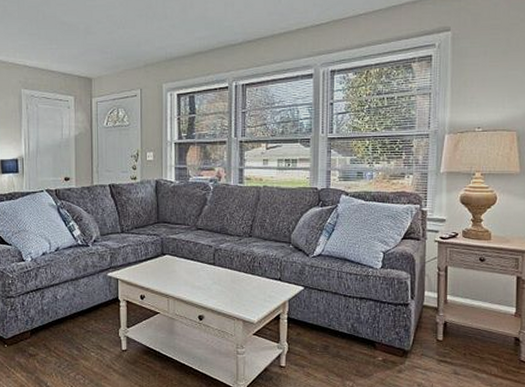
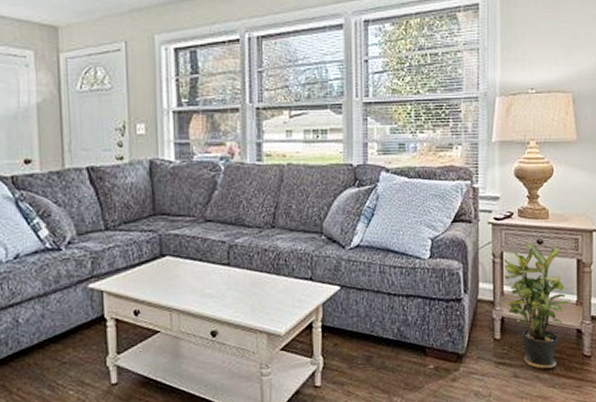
potted plant: none [447,259,510,369] -> present [504,242,571,370]

